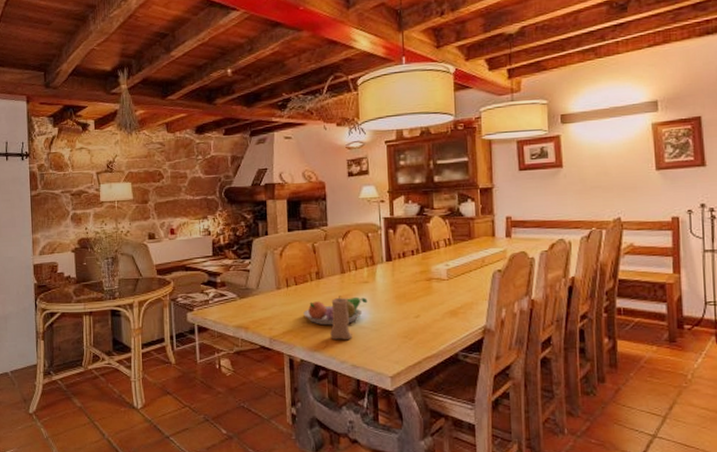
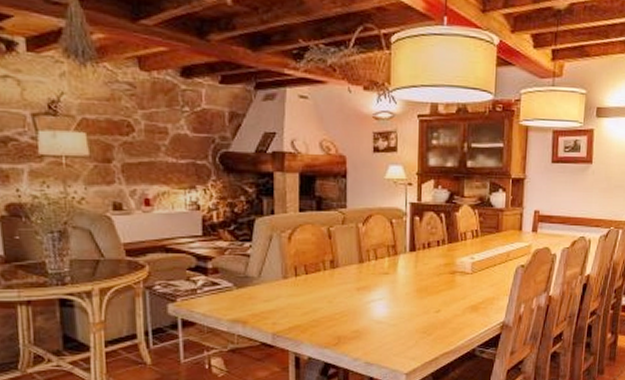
fruit bowl: present [303,297,368,326] -> none [314,290,387,320]
candle: present [330,296,352,341] -> none [343,287,368,336]

